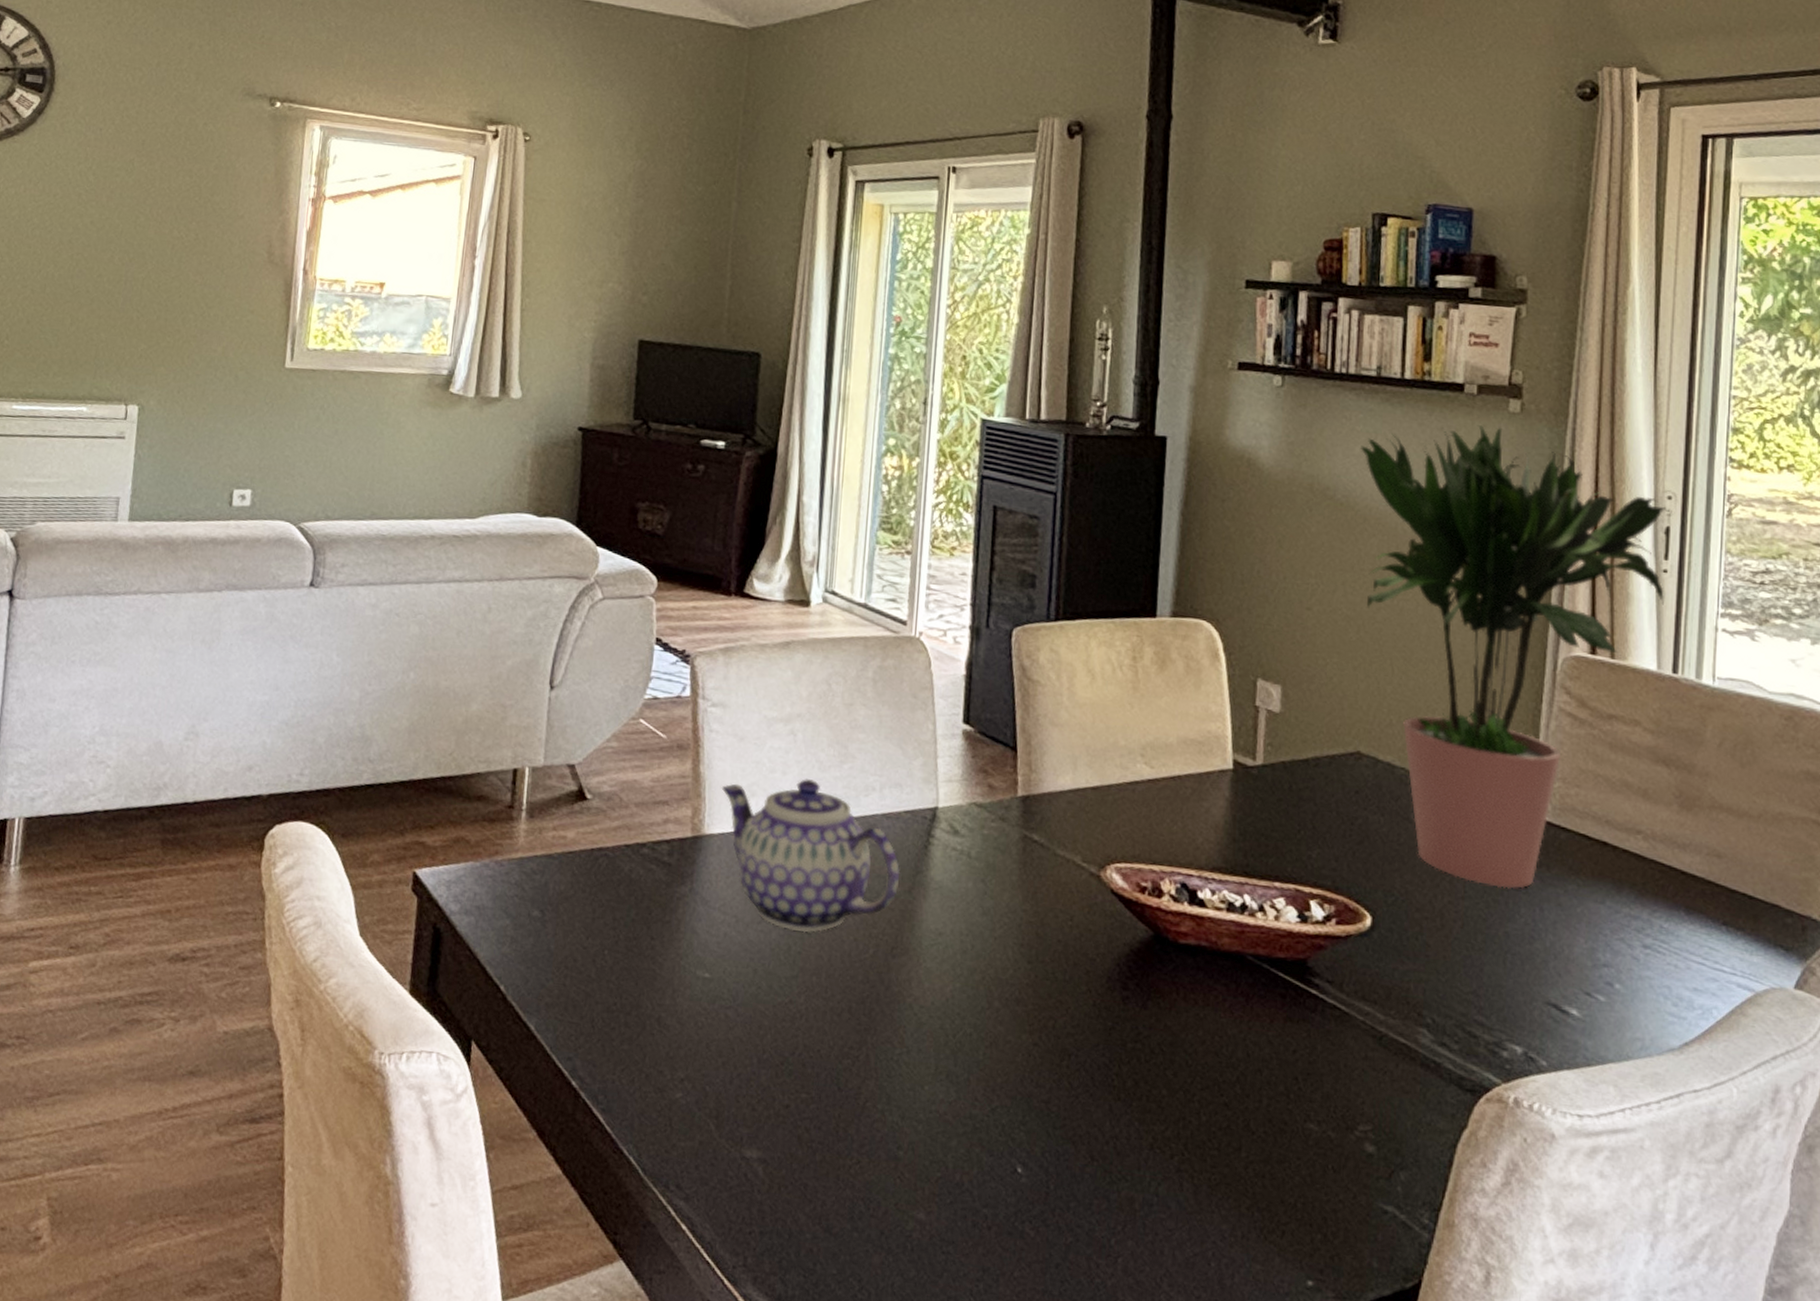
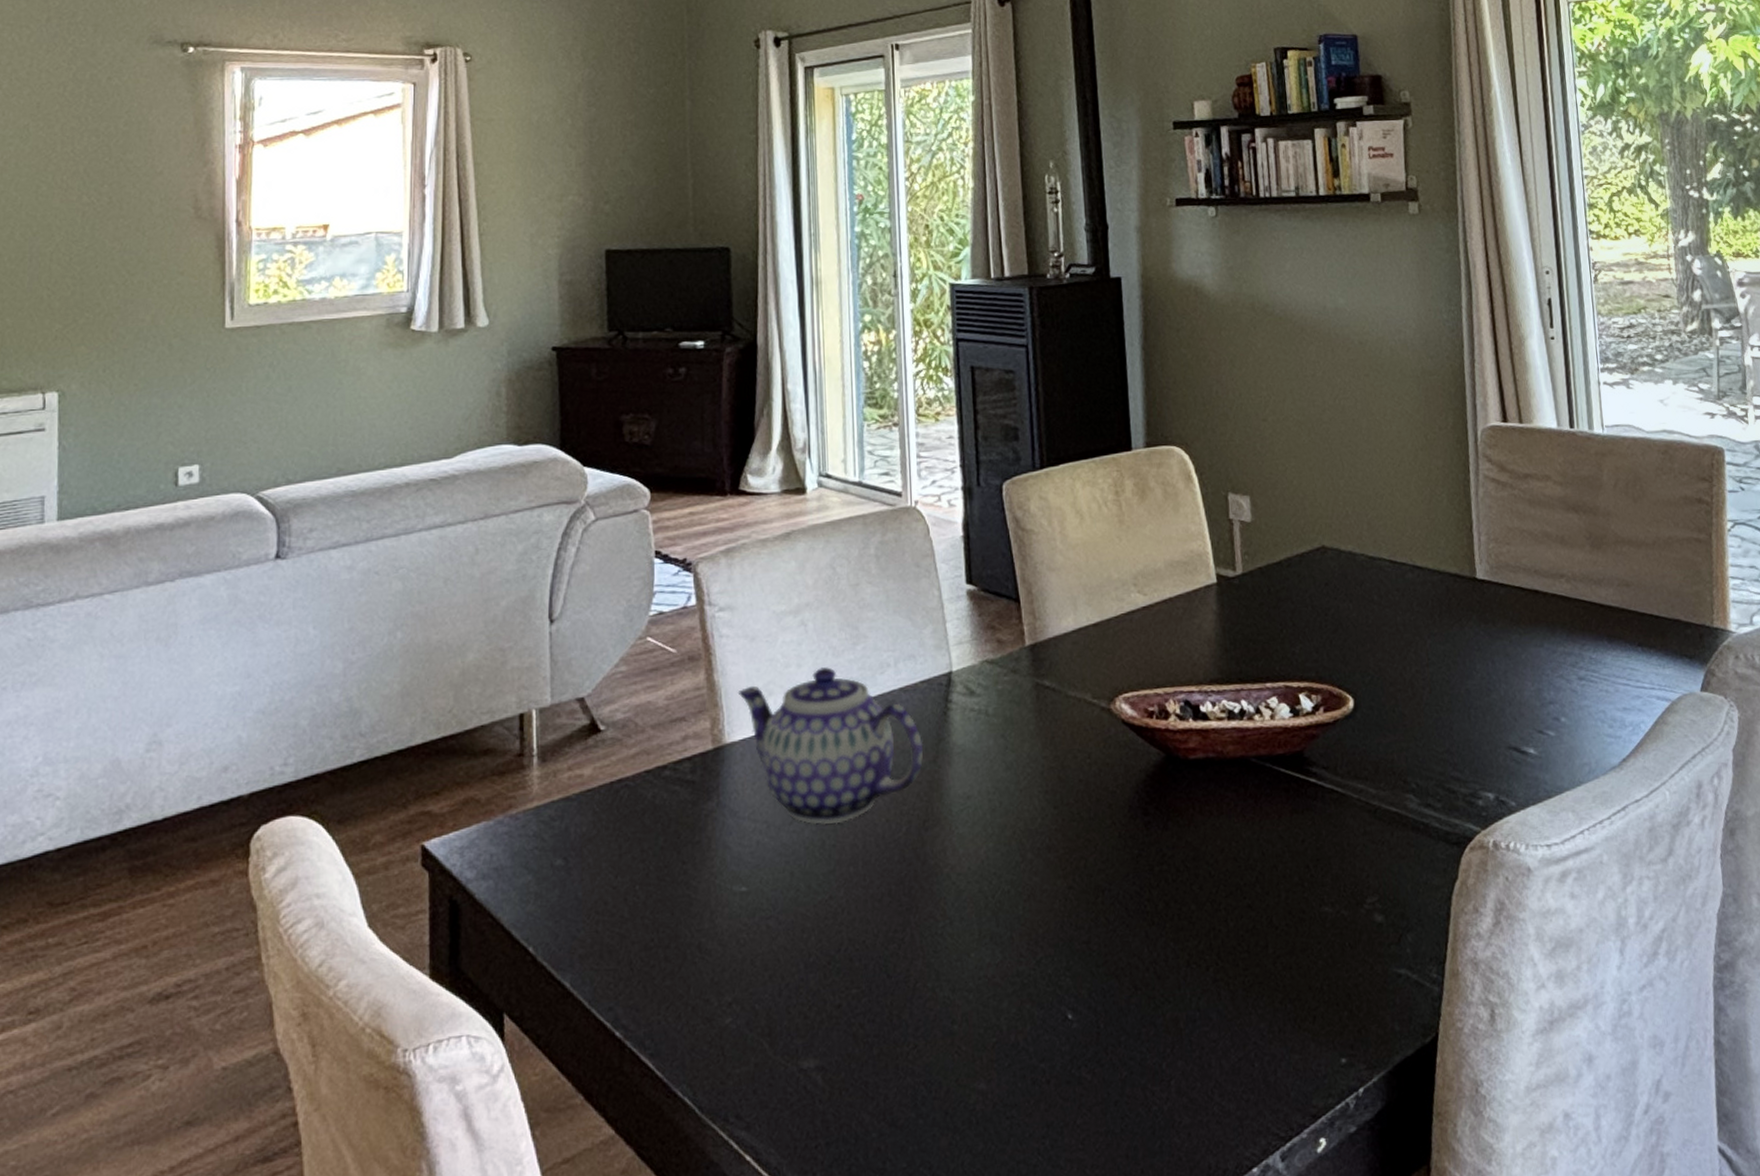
potted plant: present [1359,425,1674,889] -> none [1289,229,1555,650]

